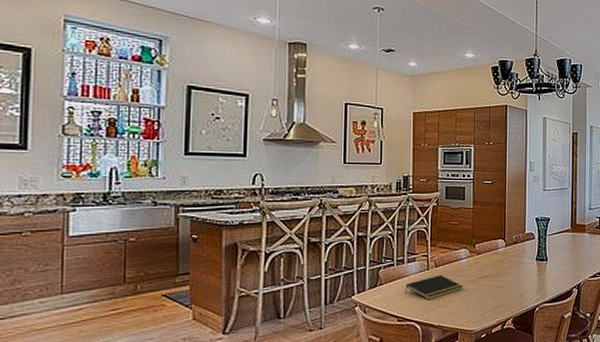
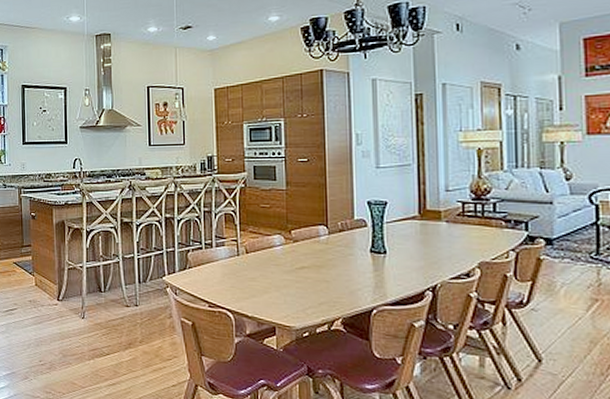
notepad: present [405,275,463,300] -> none [215,262,279,288]

